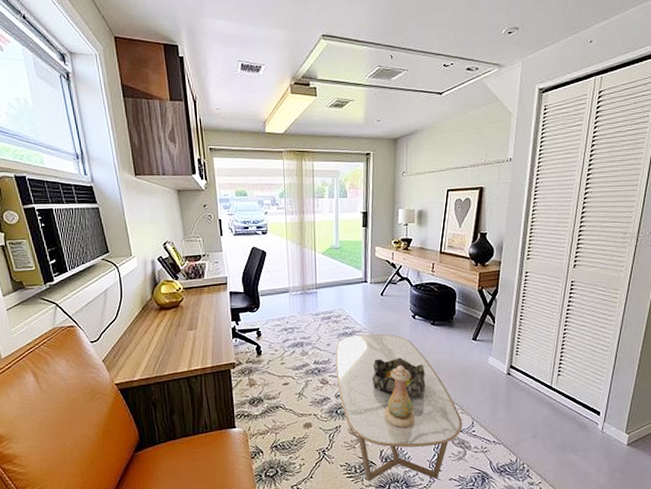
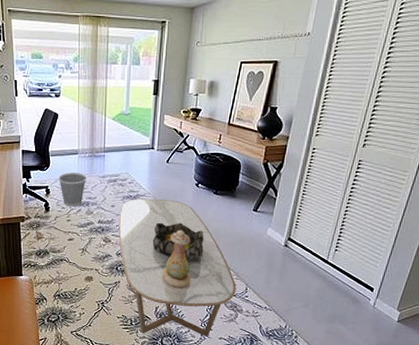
wastebasket: none [270,312,300,349] -> present [59,172,87,207]

